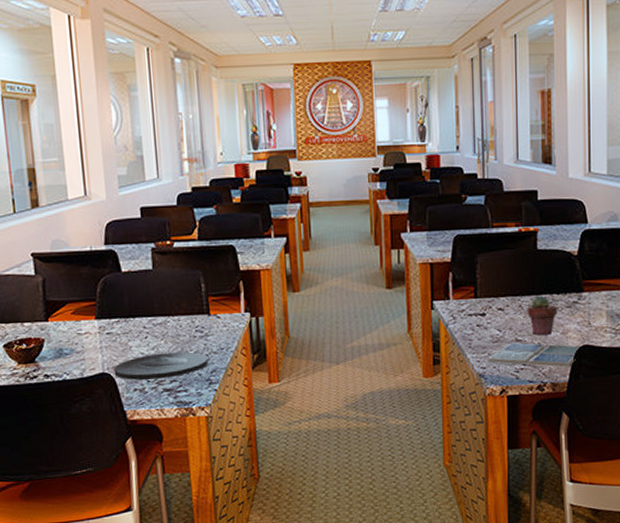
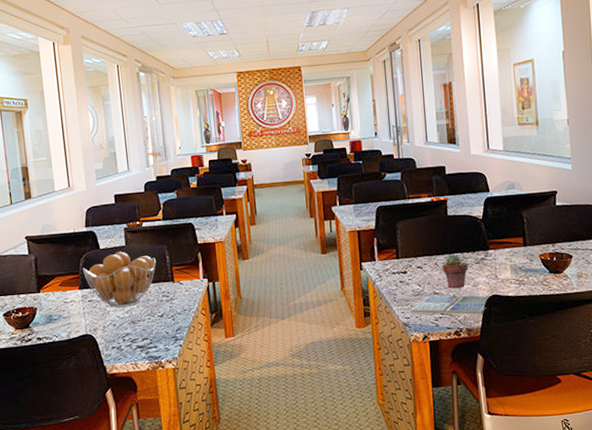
fruit basket: none [99,276,189,343] -> present [82,251,156,308]
plate: present [114,351,208,380] -> none [95,313,174,340]

